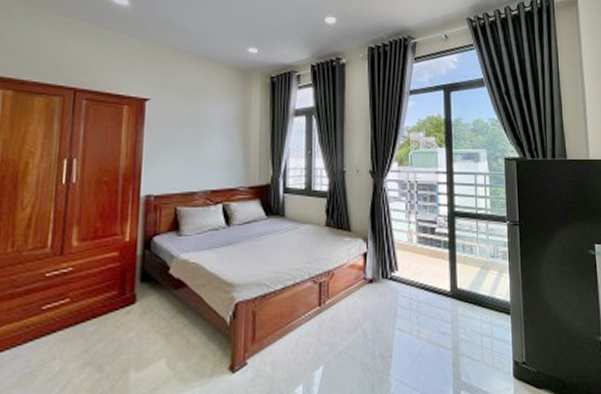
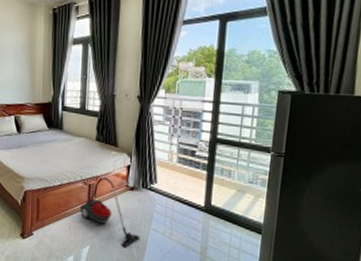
vacuum cleaner: none [308,271,385,359] -> present [79,177,141,247]

